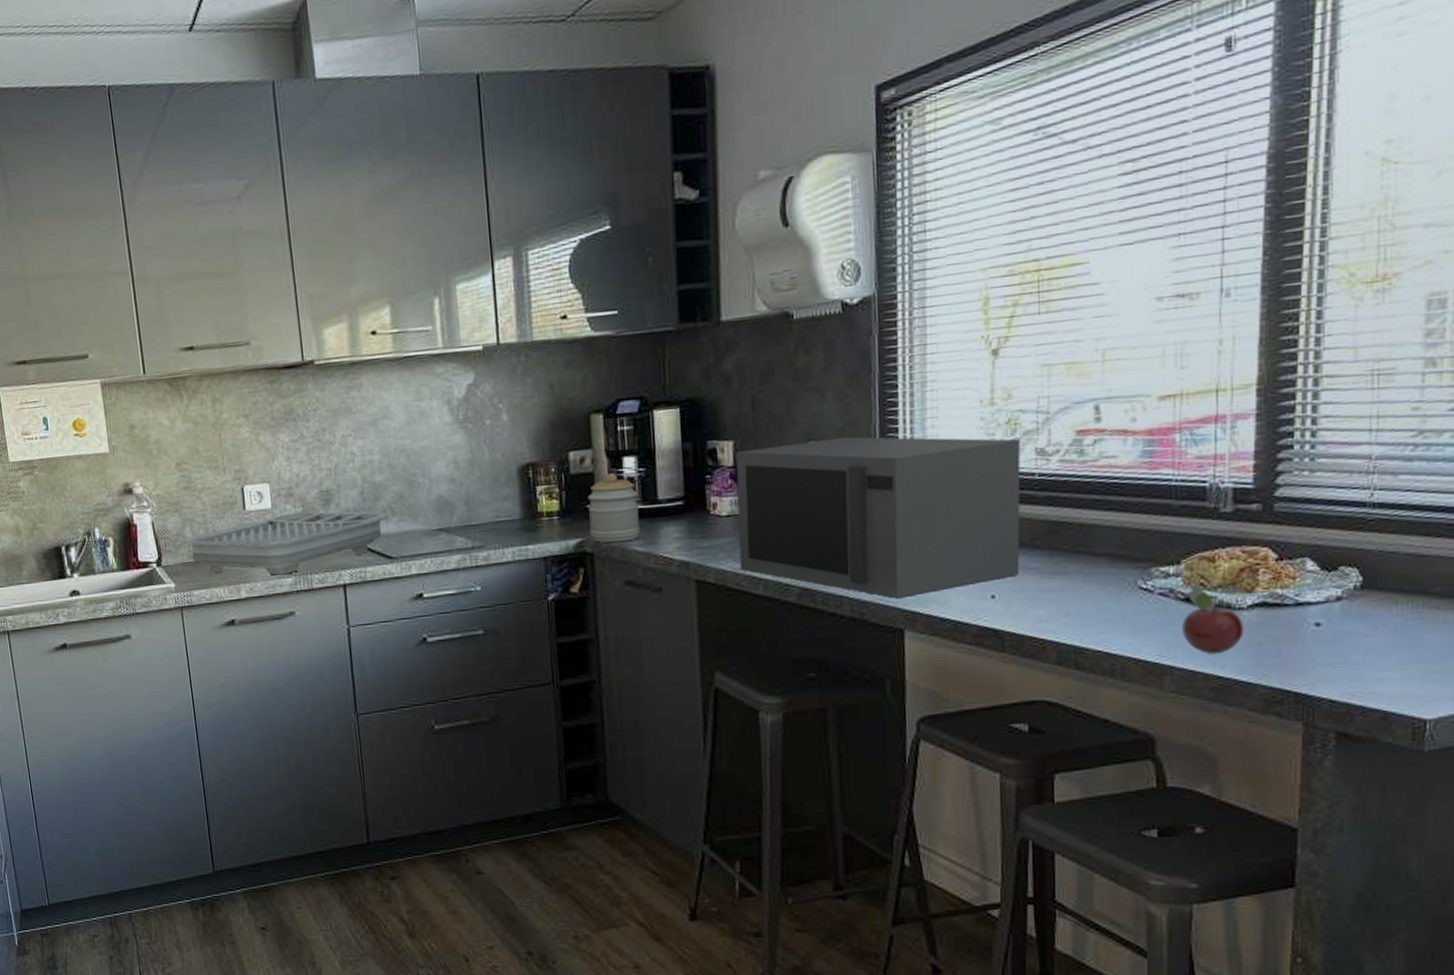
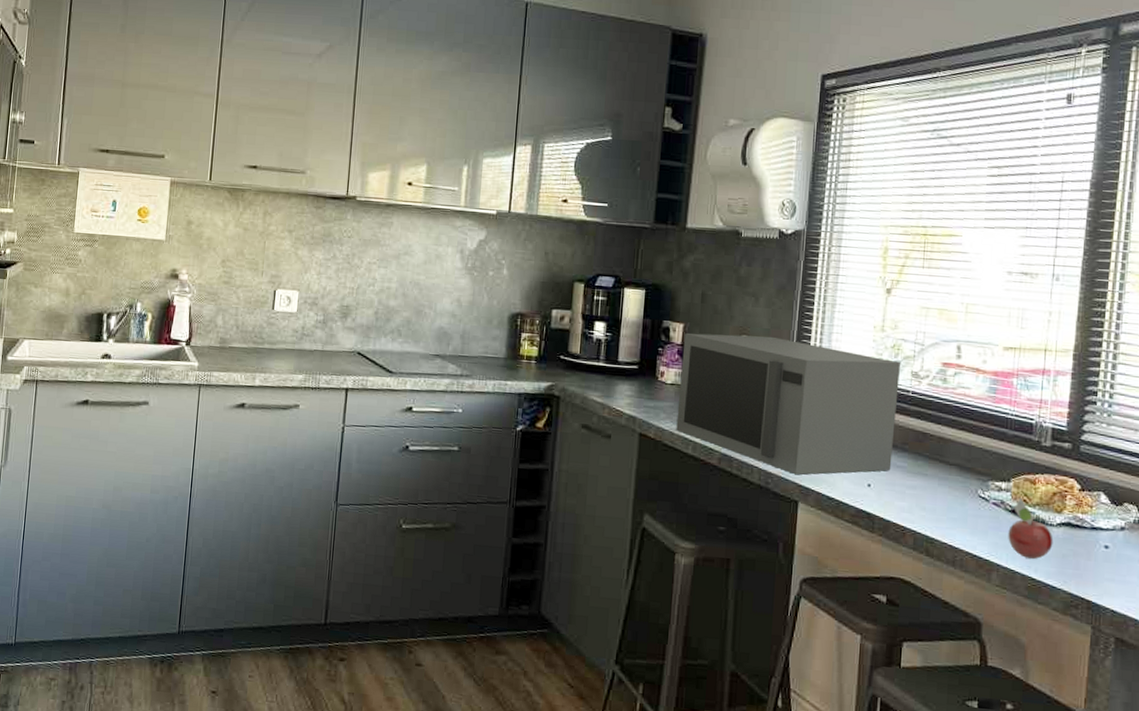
dish rack: present [183,511,389,576] -> none [214,319,396,372]
jar: present [587,473,641,543] -> none [559,333,603,392]

